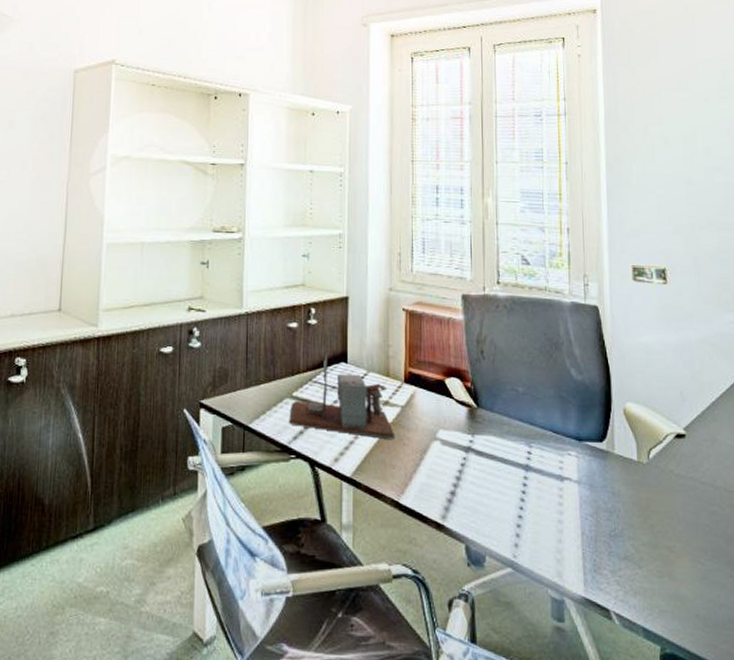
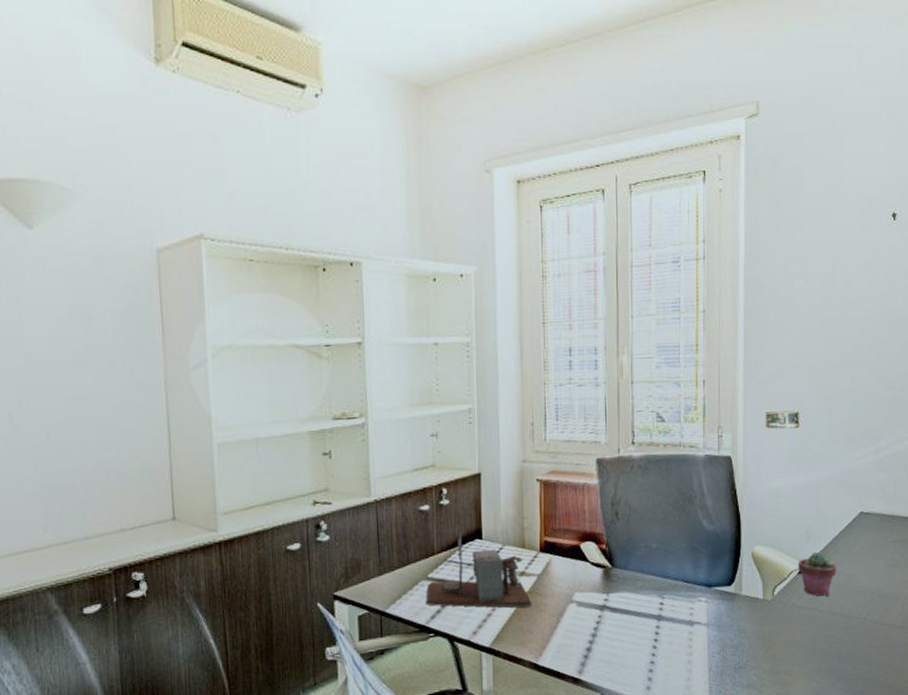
potted succulent: none [673,416,717,467] -> present [797,551,837,596]

